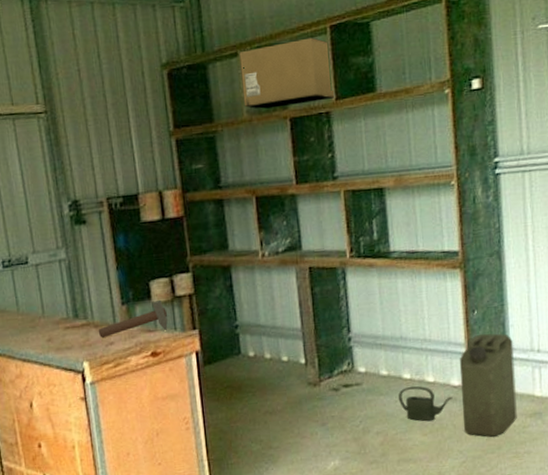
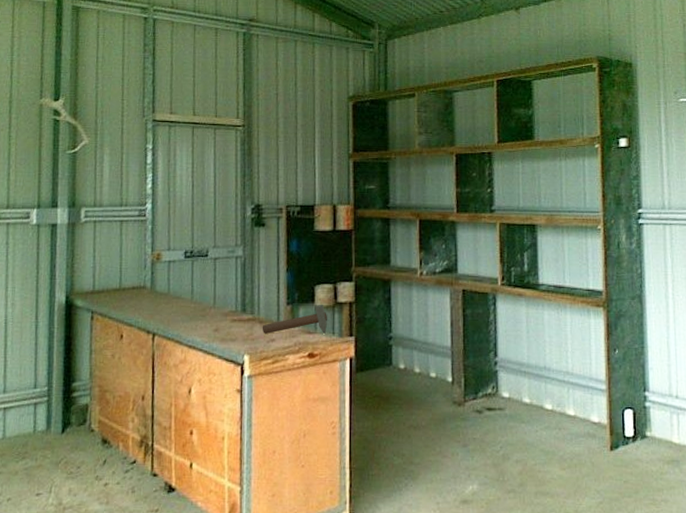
box: present [239,37,336,109] -> none [416,88,498,144]
watering can: present [398,385,453,422] -> none [538,417,592,456]
fuel can: present [459,333,517,437] -> none [599,373,655,480]

